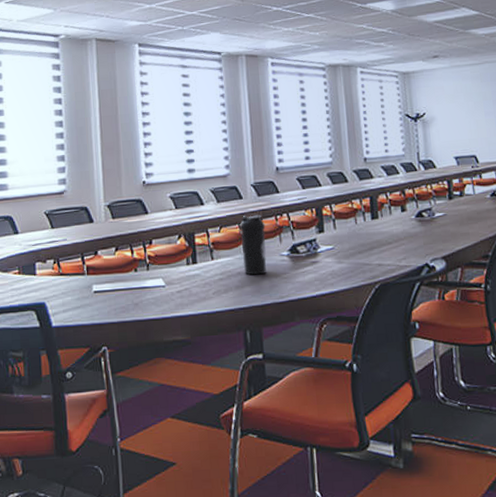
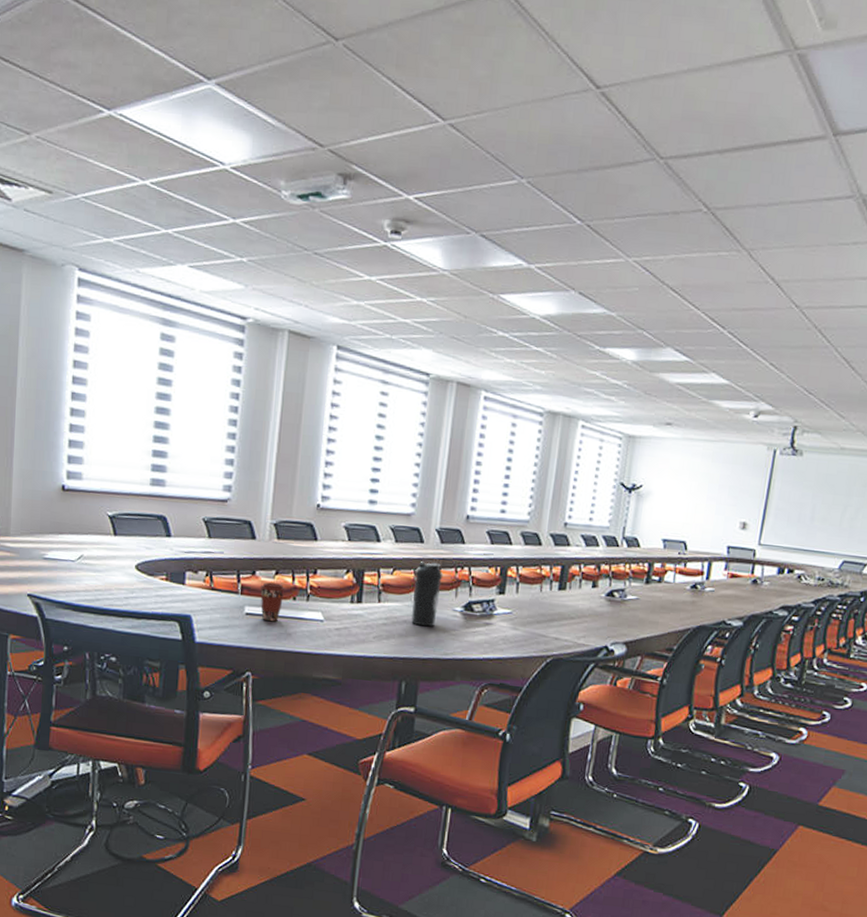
coffee cup: none [103,258,126,296] -> present [260,582,285,622]

